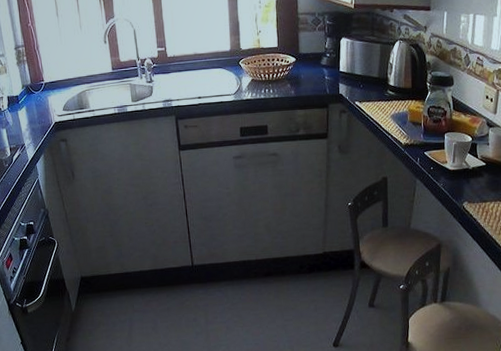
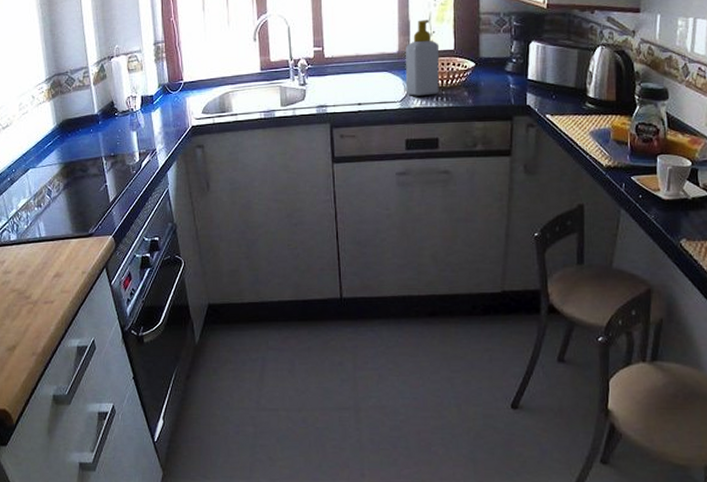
soap bottle: none [237,20,267,89] -> present [406,19,440,96]

